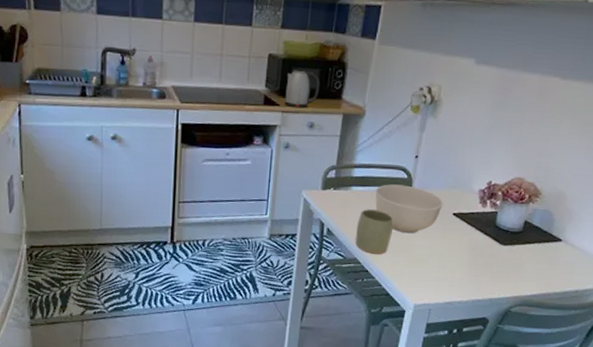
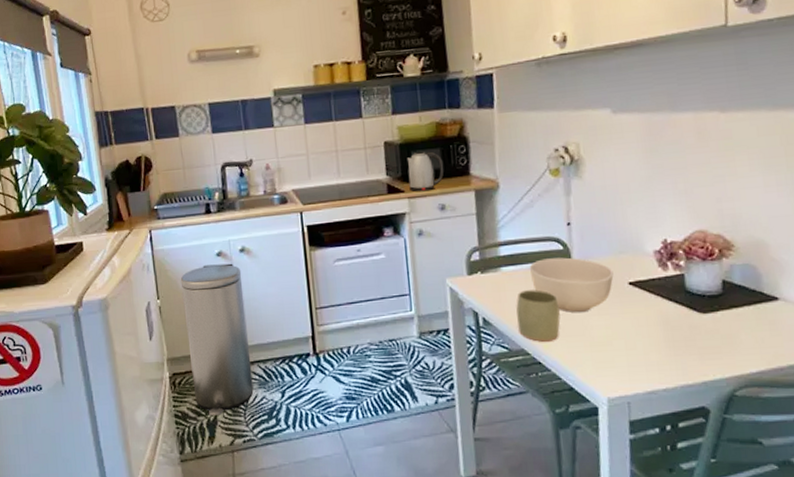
pedal bin: none [47,147,111,289] -> present [180,263,254,417]

